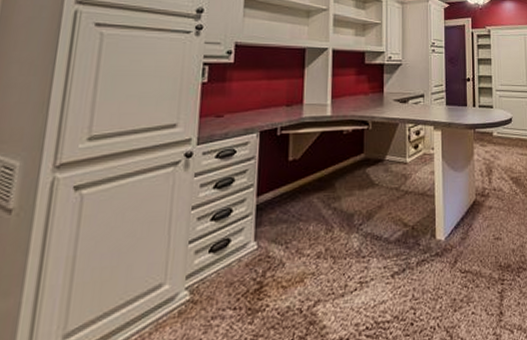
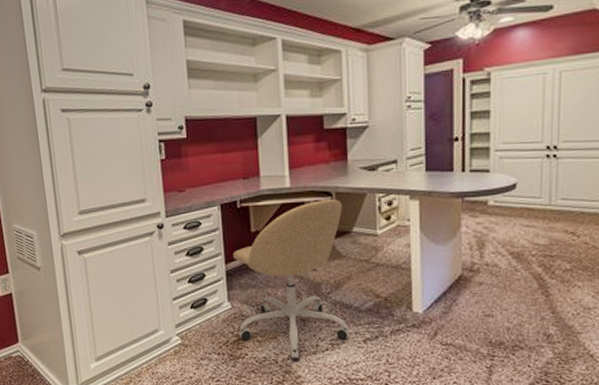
office chair: none [262,129,378,306] -> present [233,199,349,359]

